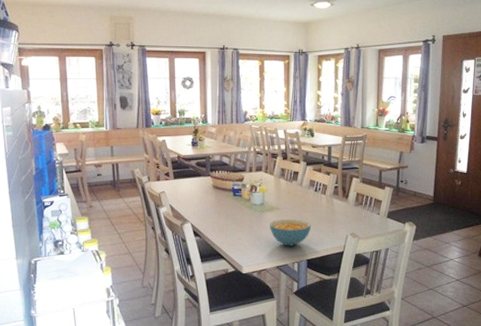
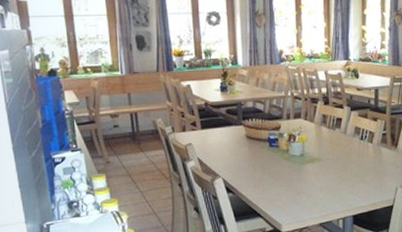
cereal bowl: present [270,219,312,246] -> none [311,171,357,201]

